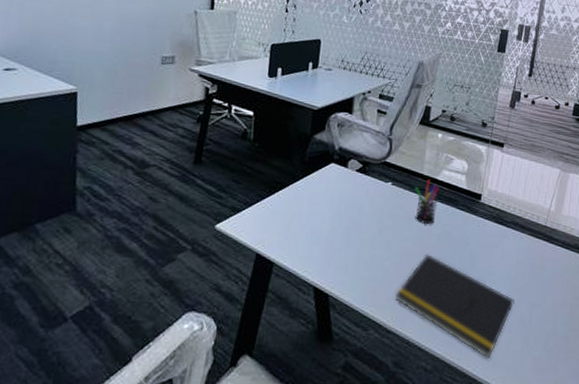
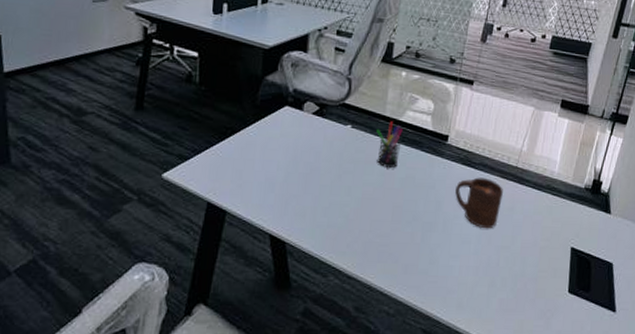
notepad: present [395,254,514,359] -> none [356,198,481,301]
cup: none [488,235,534,287] -> present [455,177,503,229]

